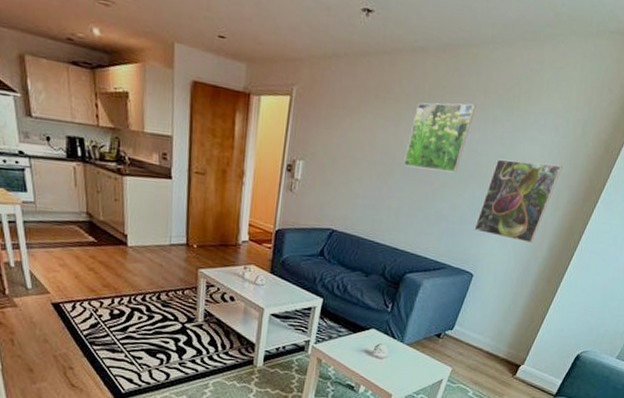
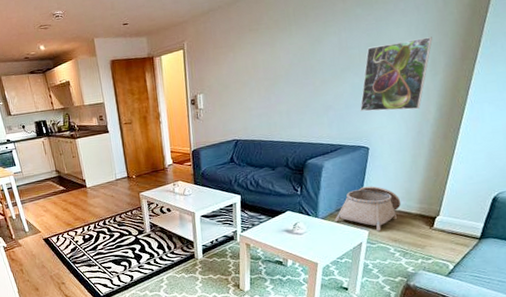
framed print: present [402,102,477,173] -> none [284,11,338,76]
basket: none [420,317,492,370] -> present [335,186,402,231]

